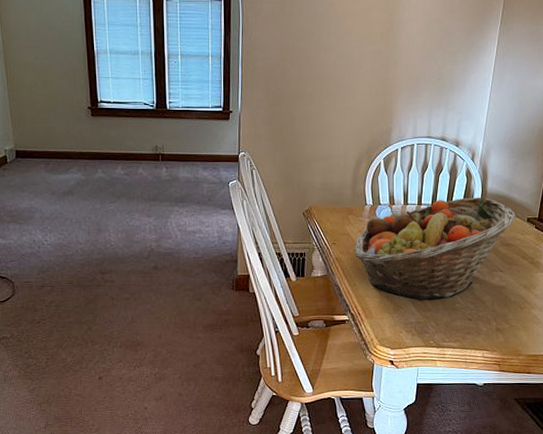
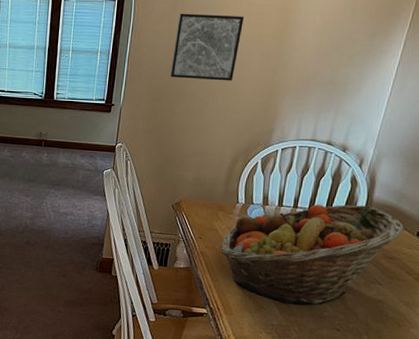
wall art: none [286,13,352,82] -> present [170,13,244,81]

